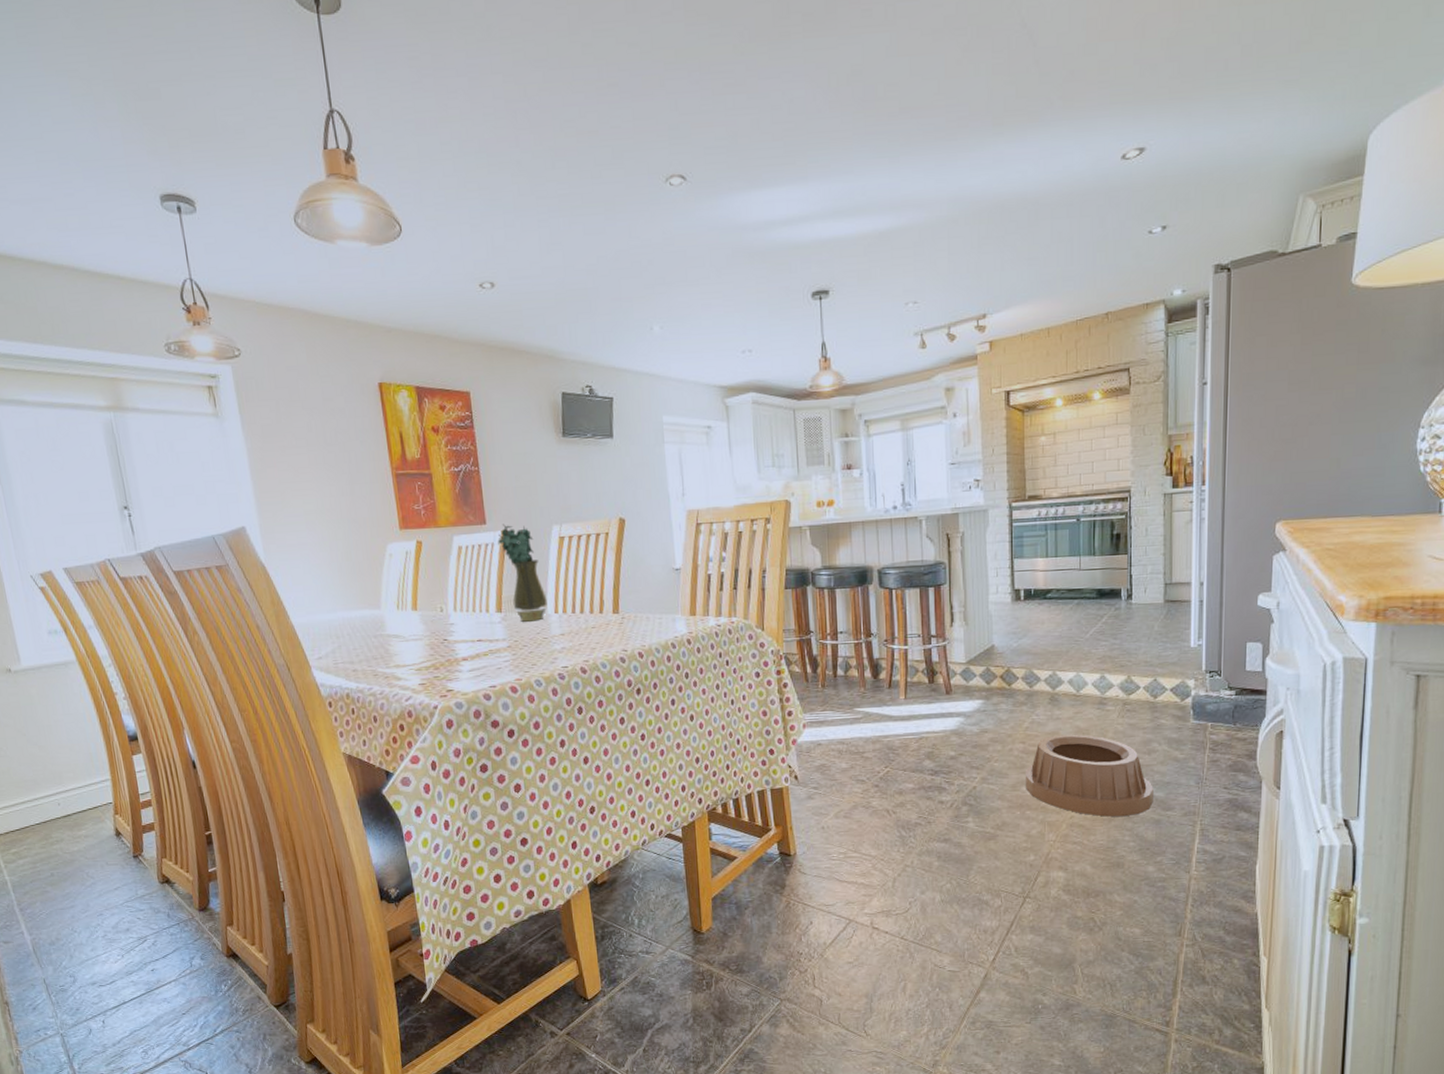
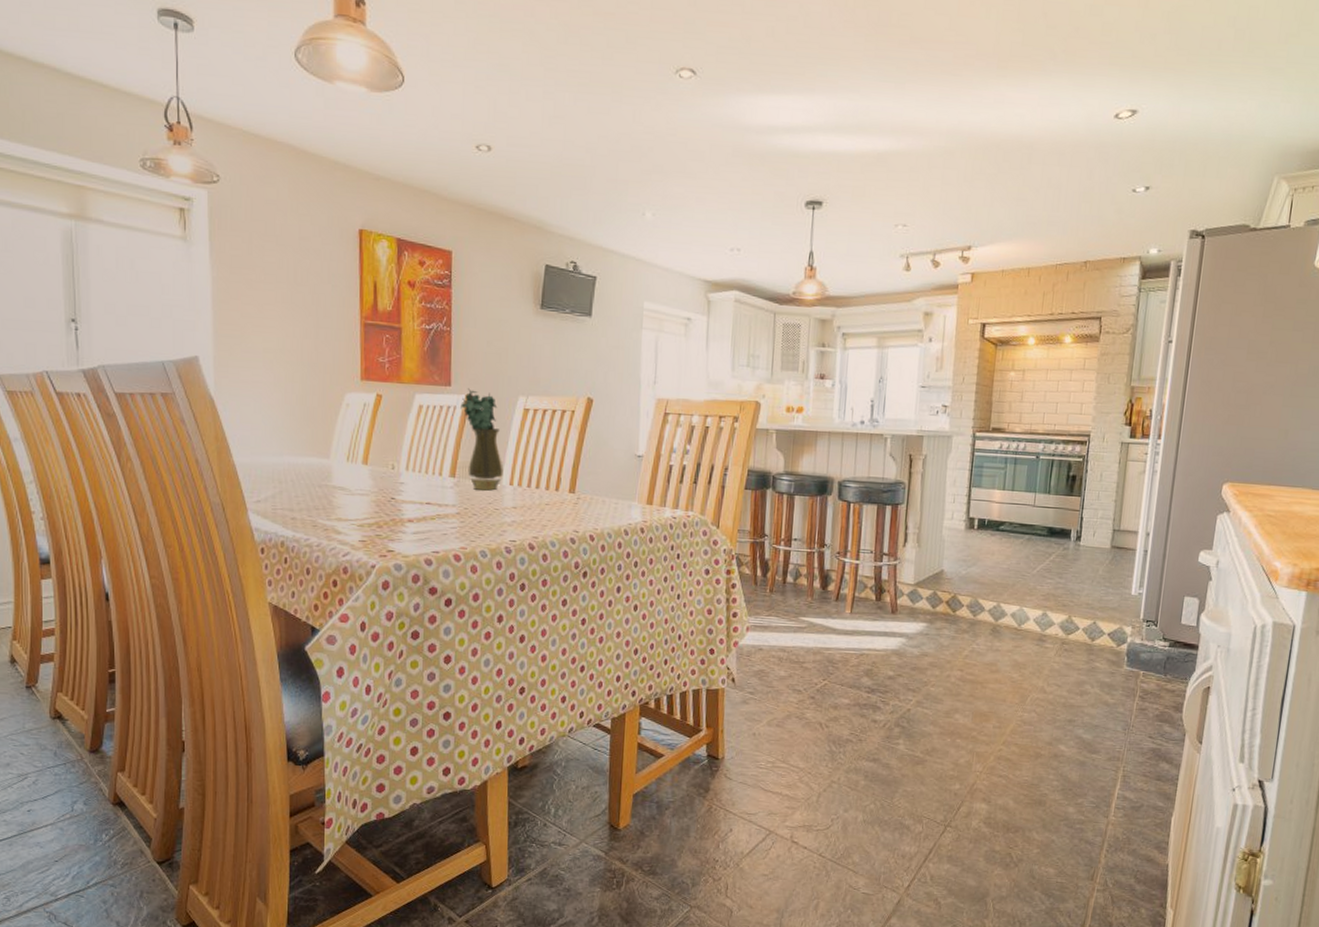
pet bowl: present [1026,734,1153,817] -> none [959,666,1082,755]

